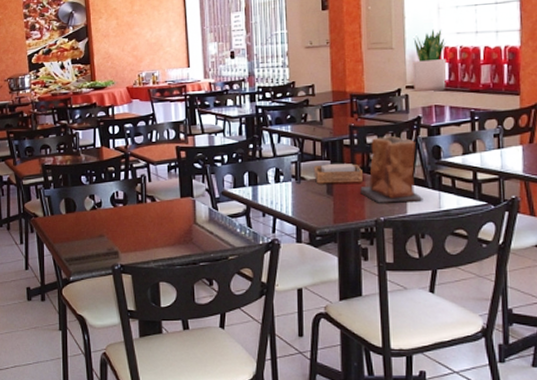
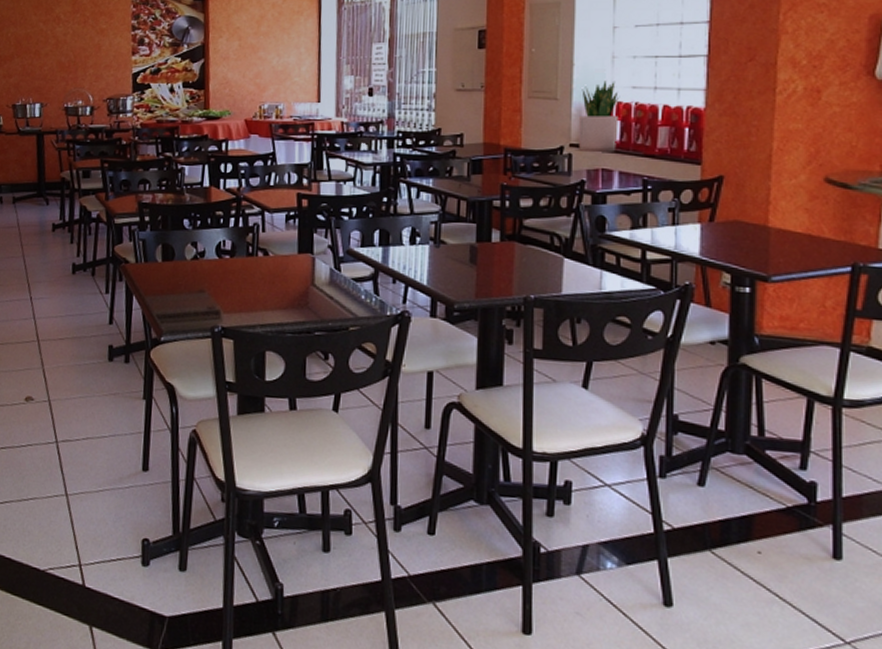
napkin holder: present [313,163,364,185] -> none [456,227,514,254]
paper bag: present [360,135,423,203] -> none [509,199,582,280]

